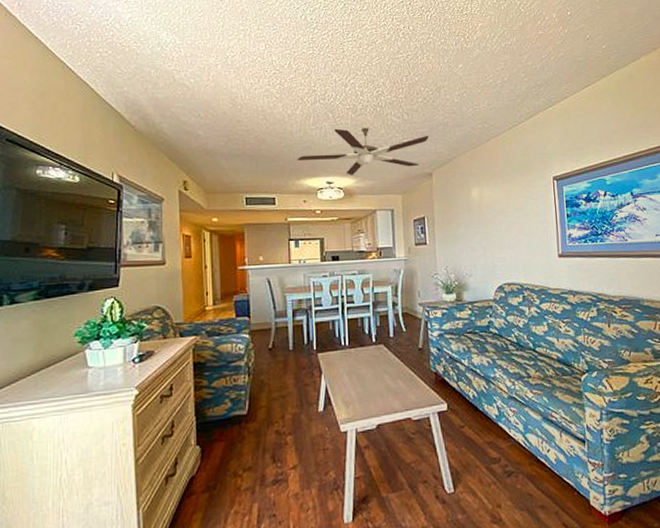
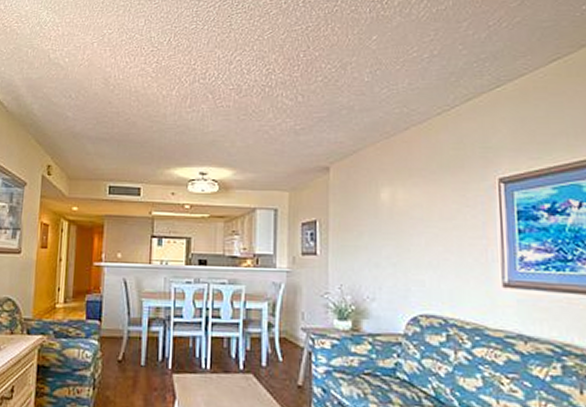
ceiling fan: present [297,128,429,175] -> none [168,111,328,166]

